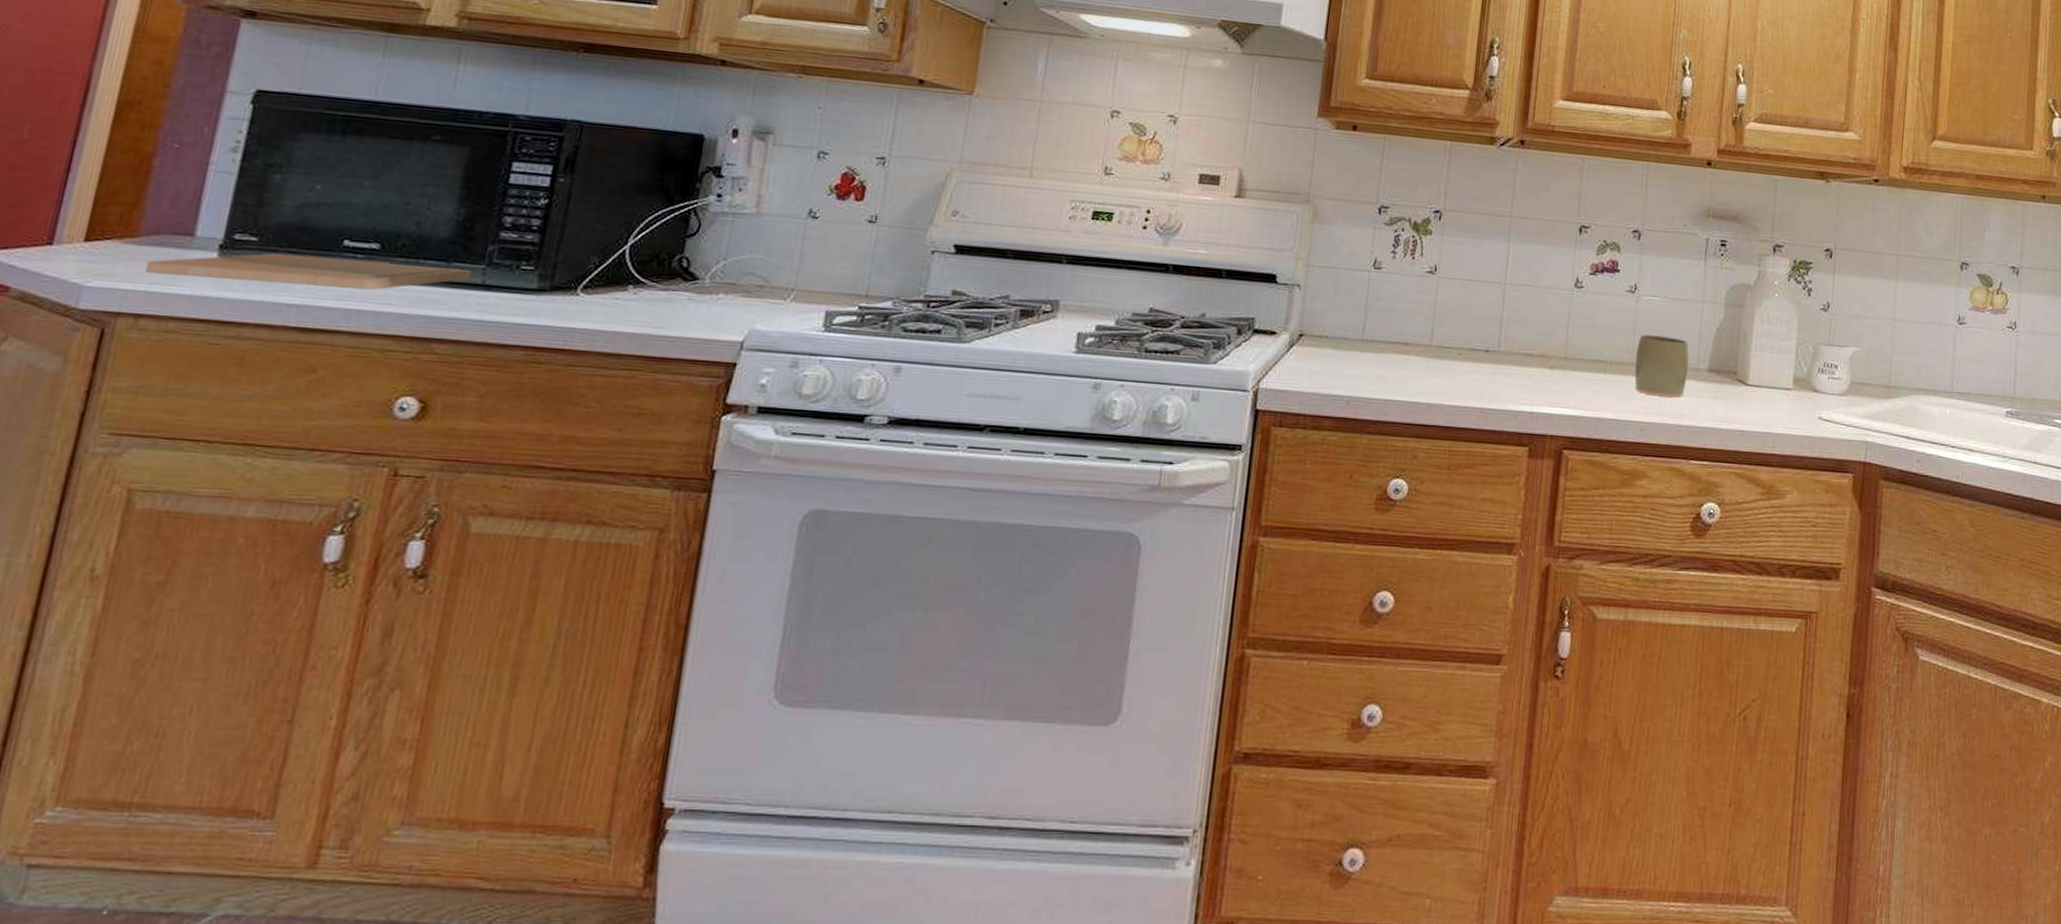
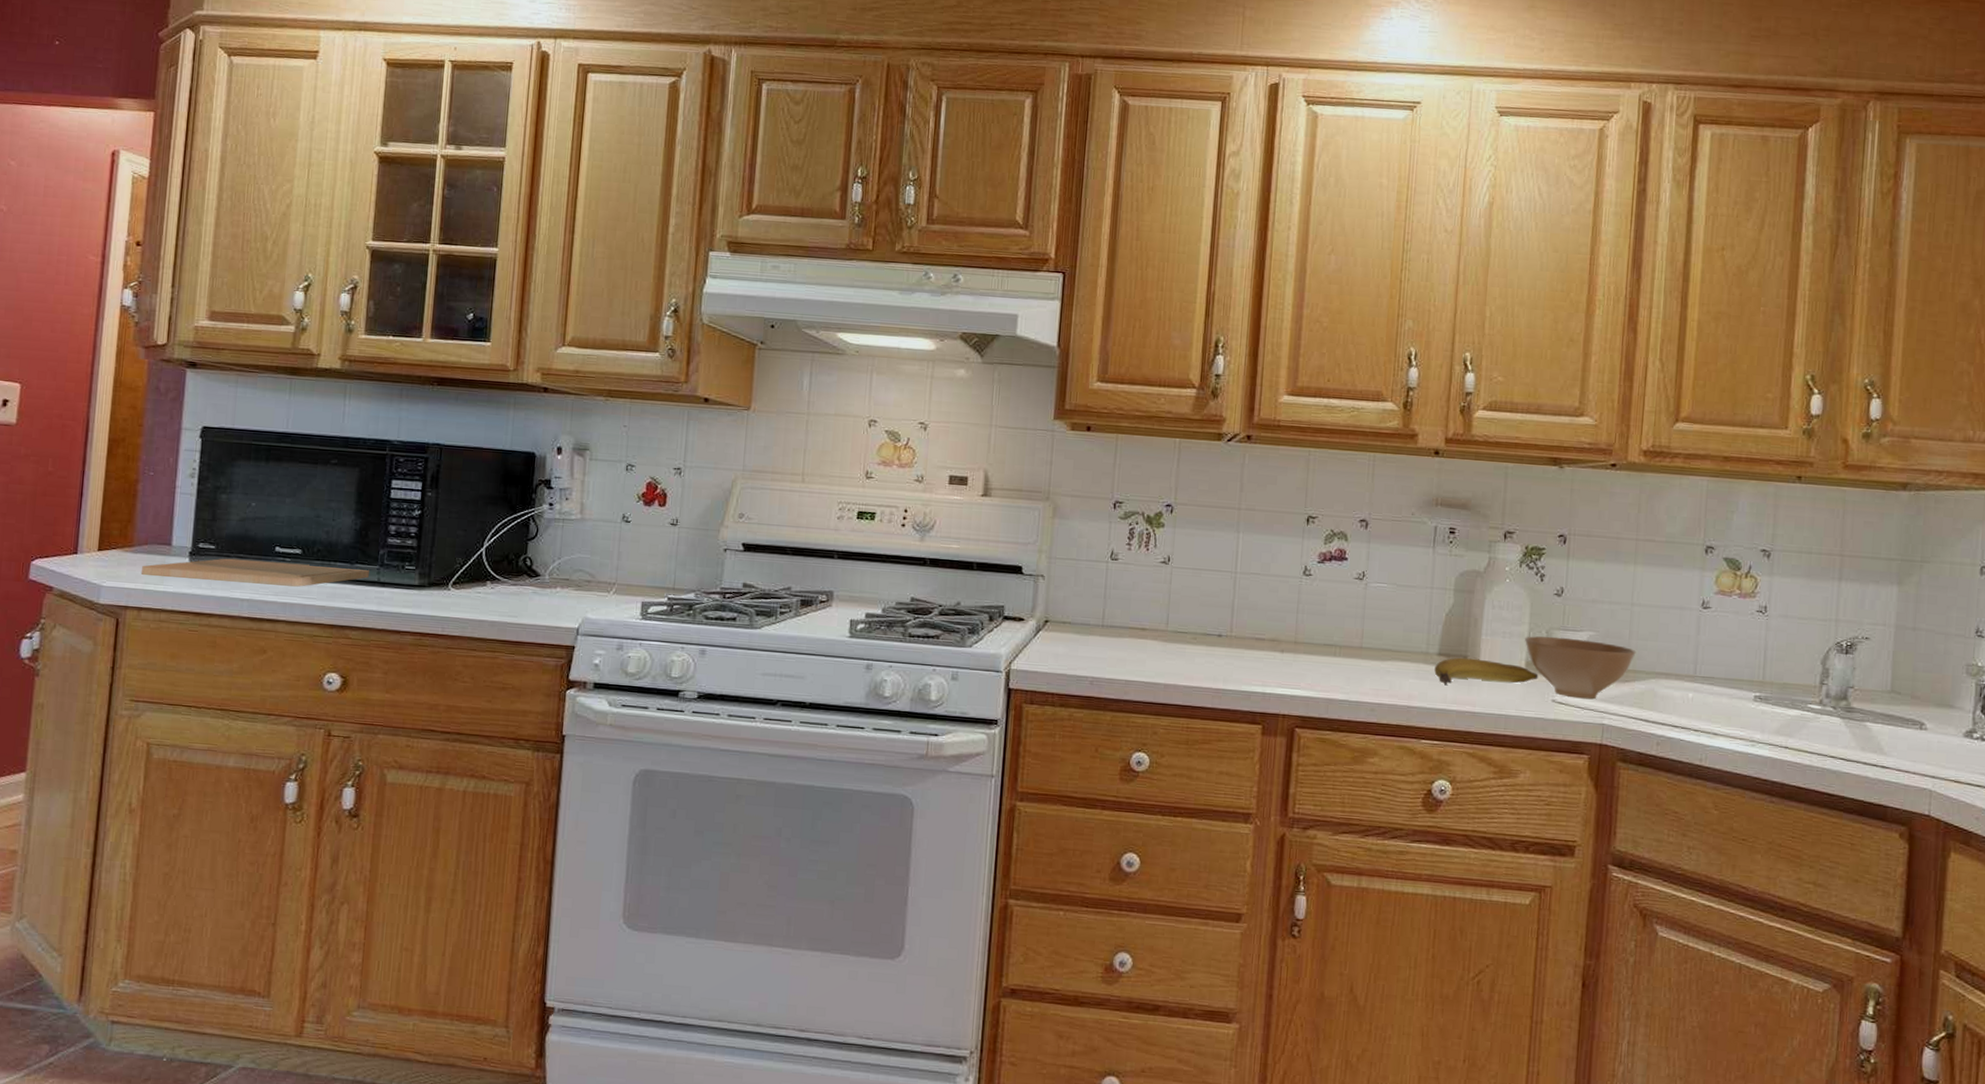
mug: present [1634,334,1689,398] -> none [1364,620,1418,680]
fruit: none [1704,374,1806,403] -> present [1434,657,1539,686]
bowl: none [1792,351,1898,416] -> present [1524,636,1636,700]

